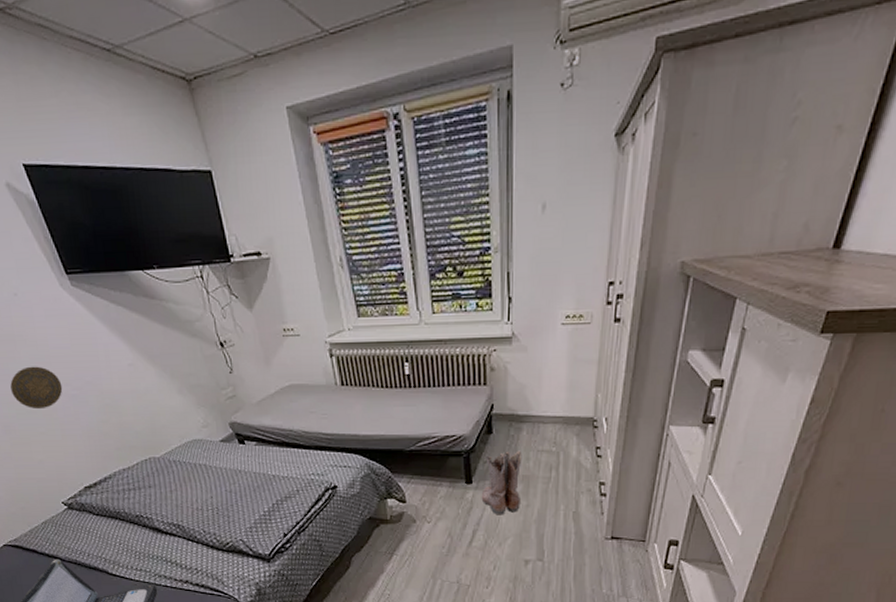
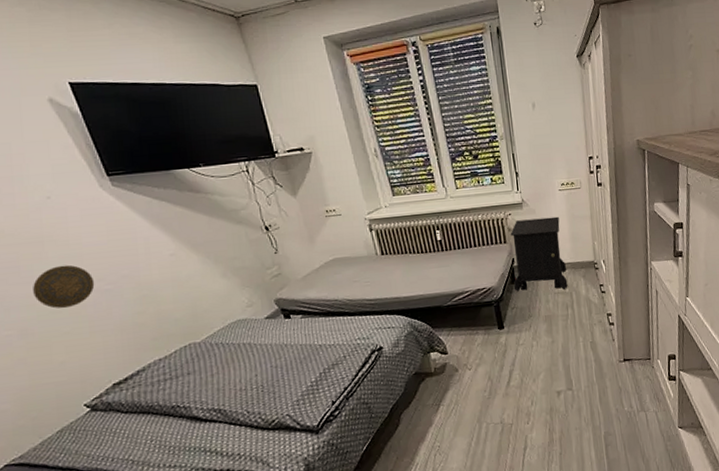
boots: present [481,450,522,515] -> none [512,295,547,354]
nightstand: none [489,357,558,447] -> present [510,216,568,292]

